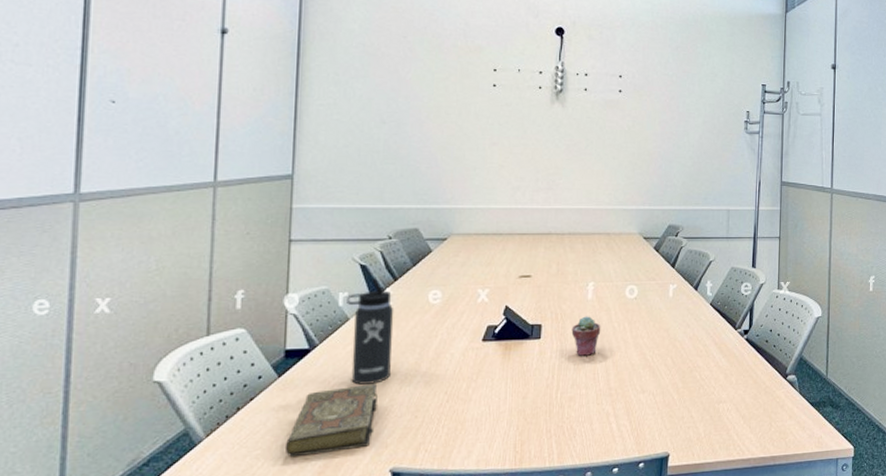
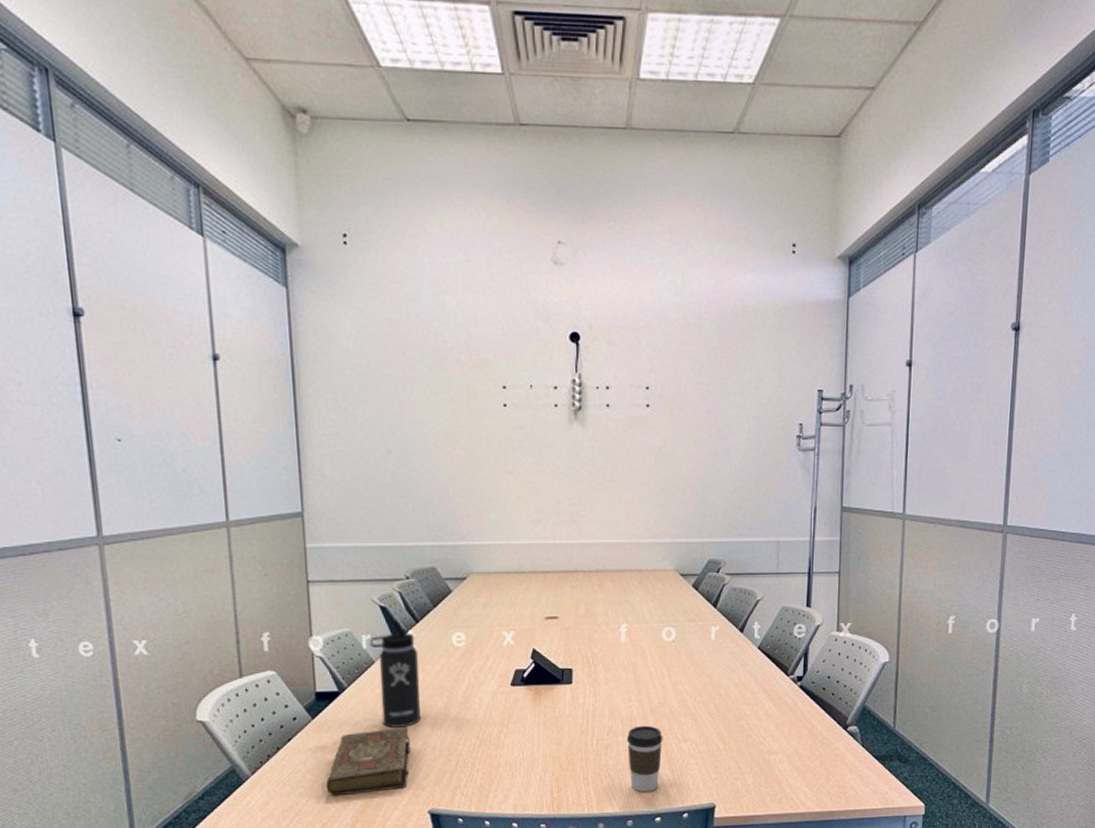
potted succulent: present [571,316,601,356] -> none [604,660,637,702]
coffee cup: none [589,378,623,444] -> present [626,725,663,793]

